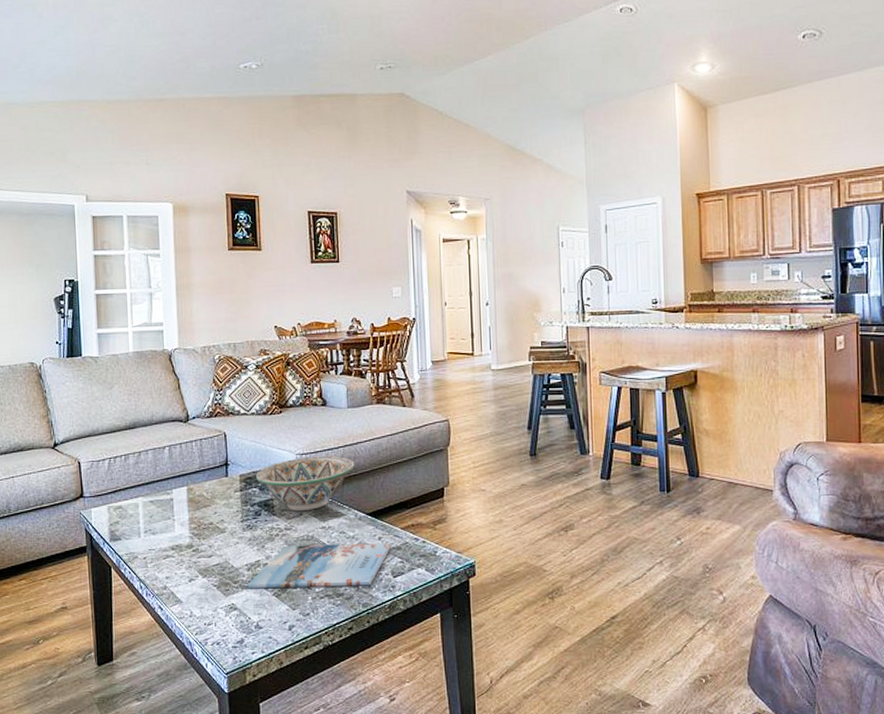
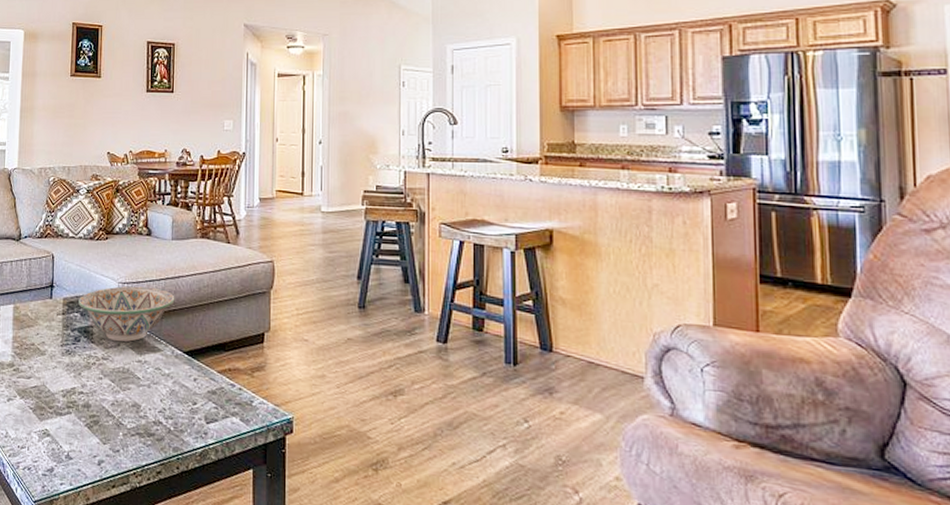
magazine: present [247,543,391,588] -> none [61,375,206,429]

